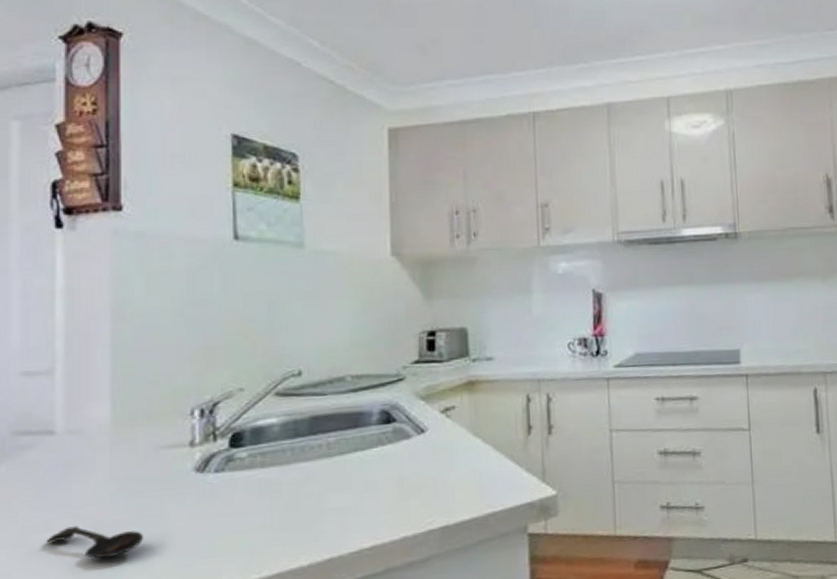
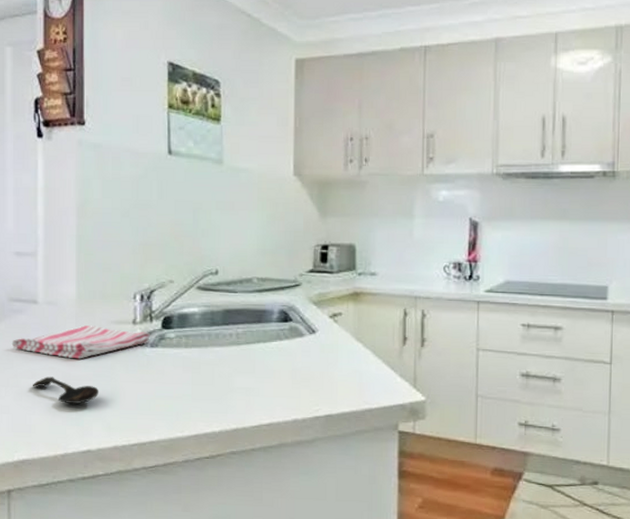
dish towel: none [15,454,214,500] -> present [11,325,150,360]

